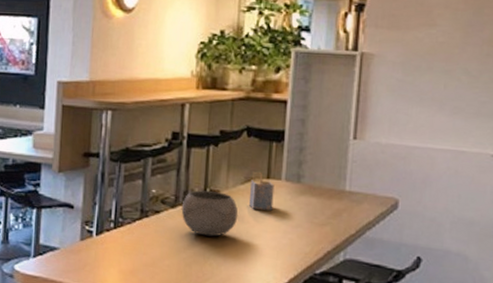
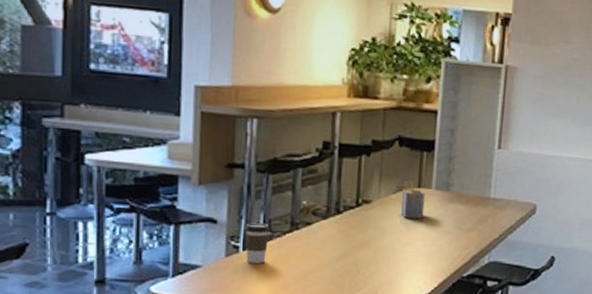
coffee cup: none [98,209,121,249] -> present [245,223,270,264]
bowl: present [181,190,239,237] -> none [333,201,391,246]

